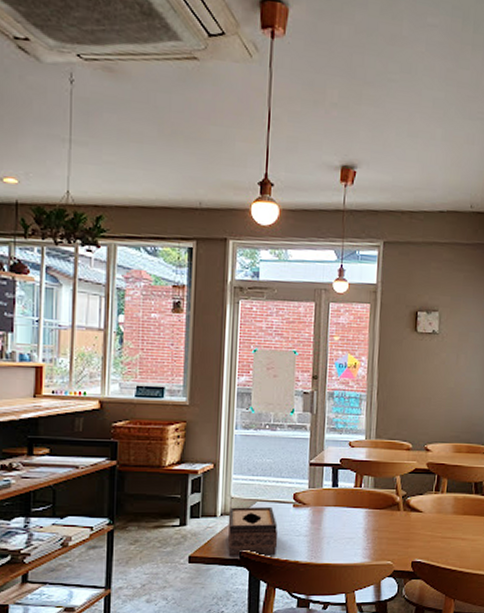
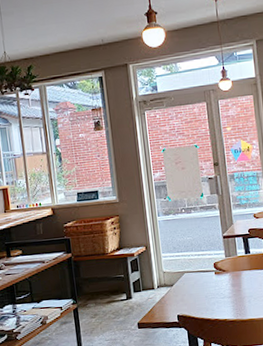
tissue box: present [227,507,278,556] -> none [163,277,208,320]

